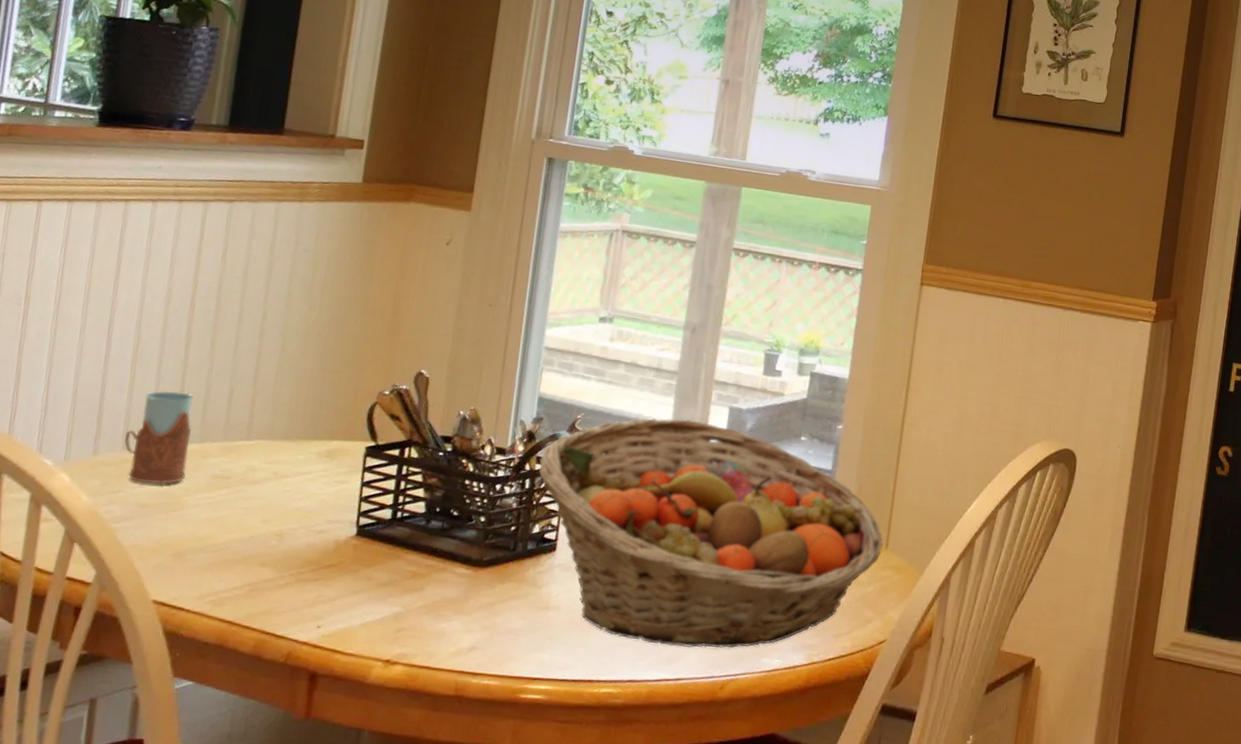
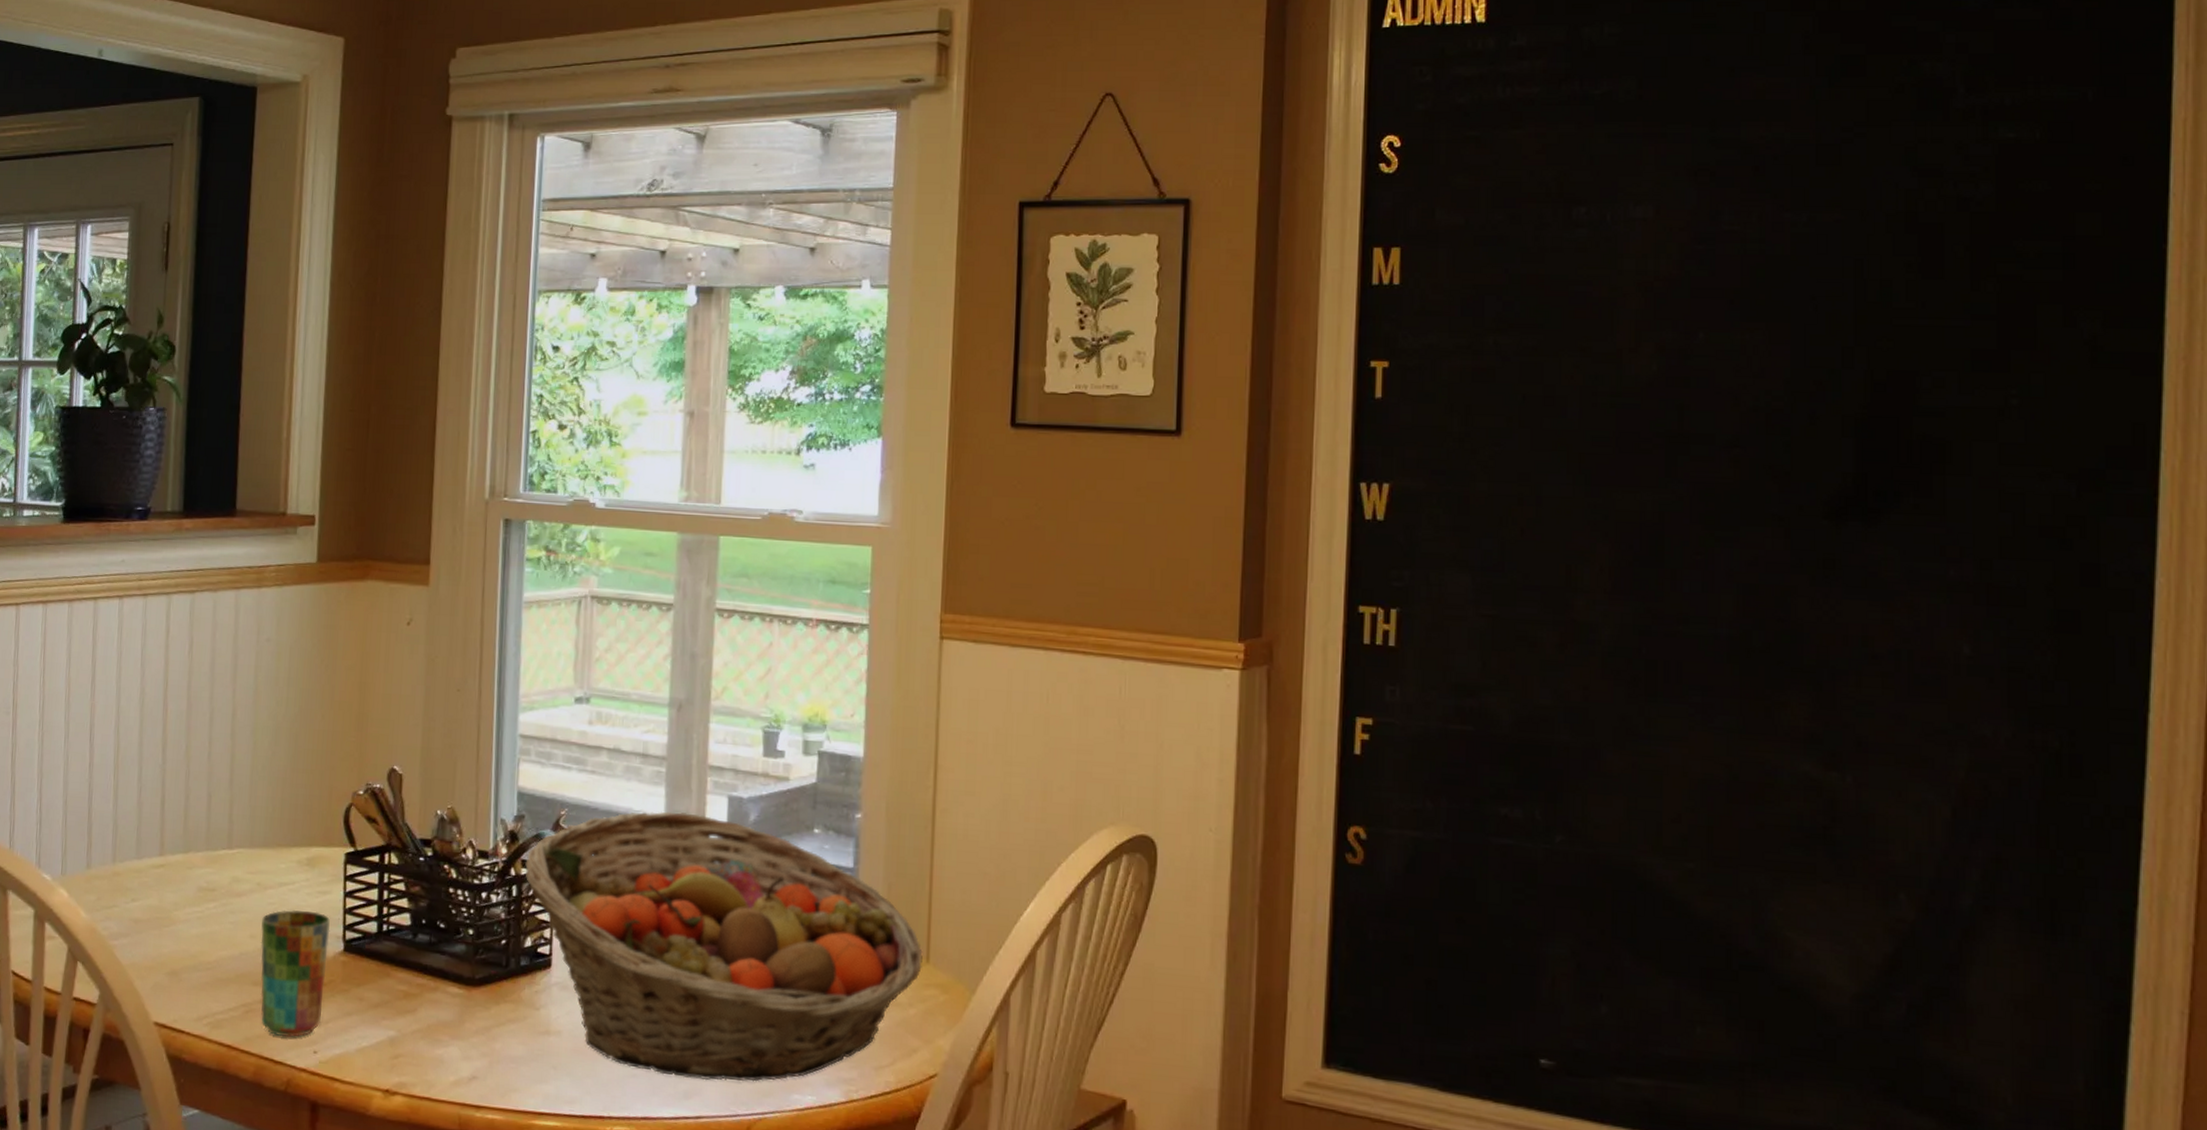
drinking glass: present [124,390,194,485] -> none [114,798,175,899]
cup: none [266,497,345,614] -> present [260,910,330,1038]

